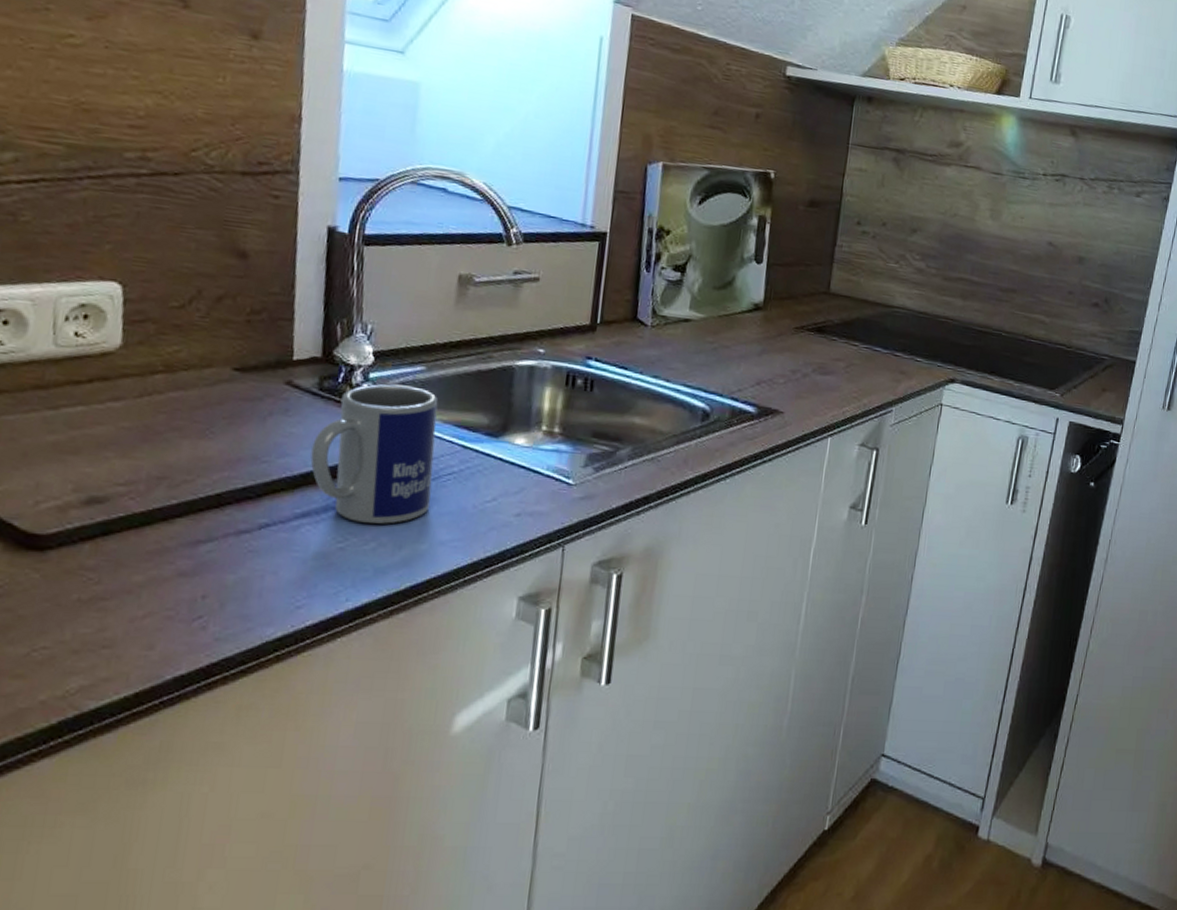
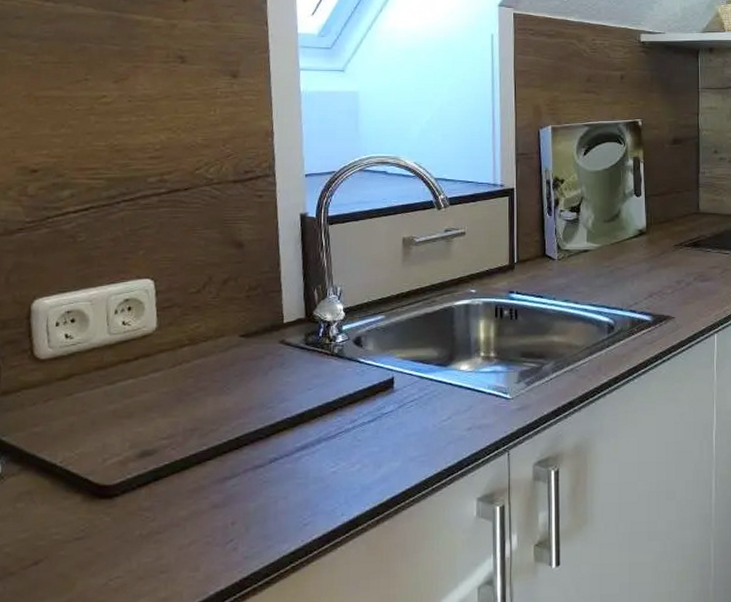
mug: present [310,384,438,524] -> none [304,333,400,449]

